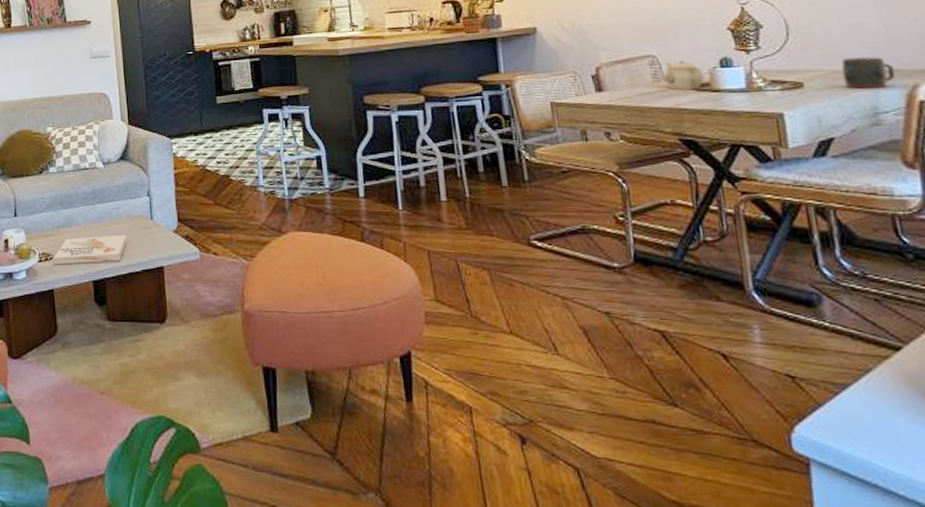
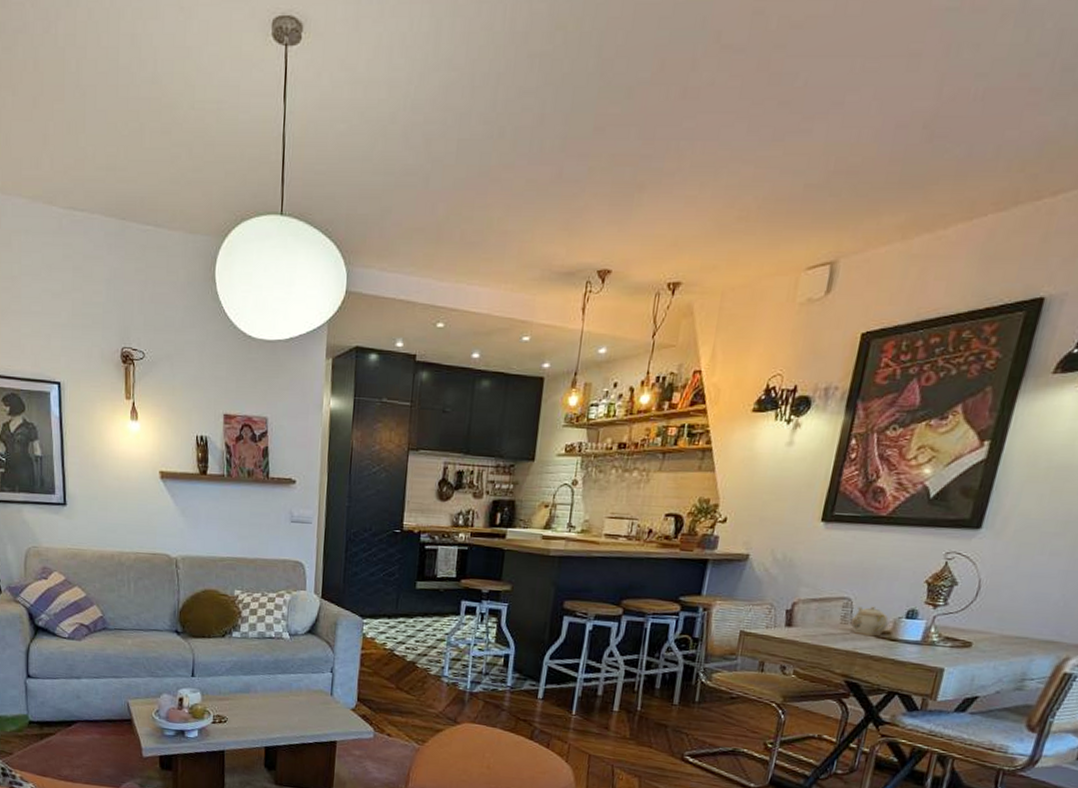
book: present [53,234,128,265] -> none [227,703,305,732]
mug: present [841,57,896,89] -> none [1007,625,1056,657]

